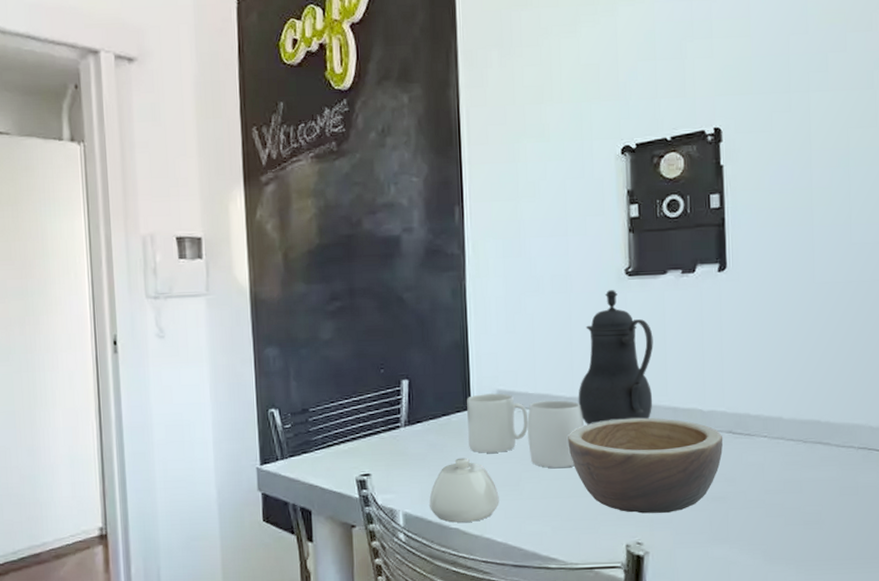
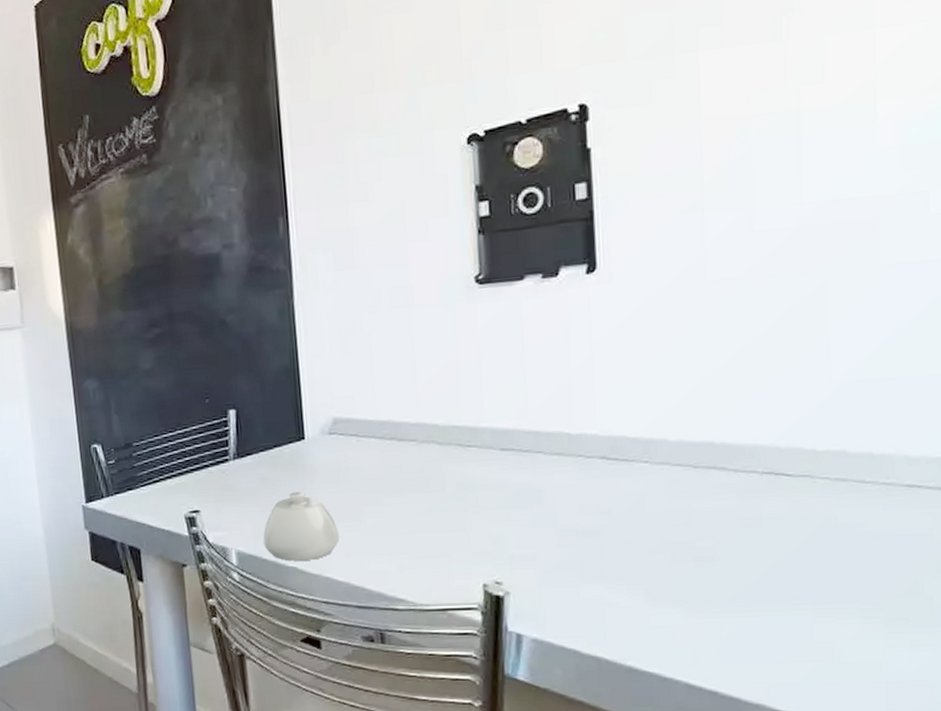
mug: present [467,393,529,453] -> none [300,421,369,487]
mug: present [527,400,584,468] -> none [367,426,431,501]
bowl: present [568,417,723,514] -> none [413,443,596,550]
coffeepot: present [578,290,653,426] -> none [424,301,511,454]

